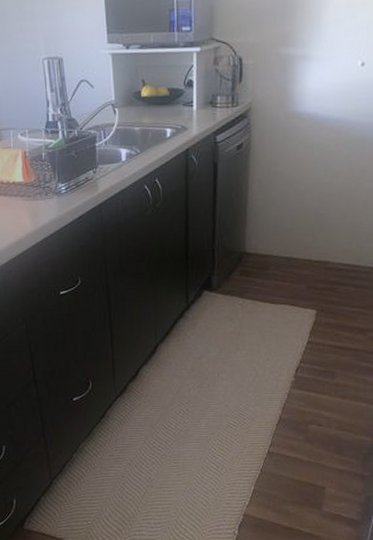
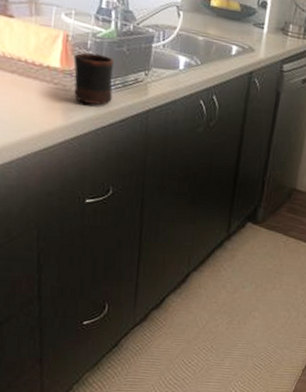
mug: none [33,163,69,208] -> present [74,52,114,105]

